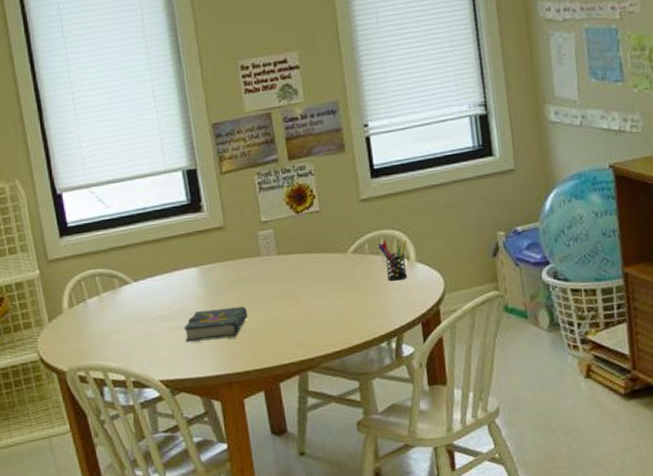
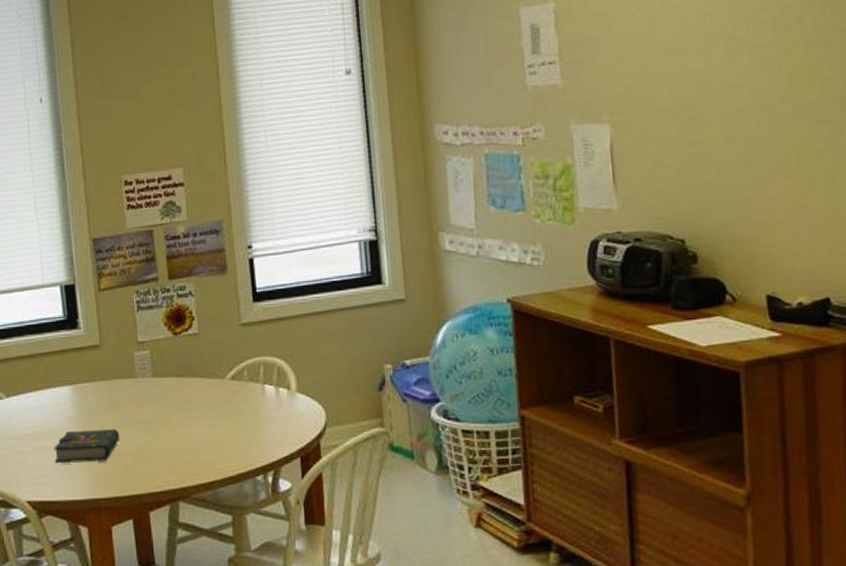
pen holder: present [378,240,408,281] -> none [257,367,289,411]

